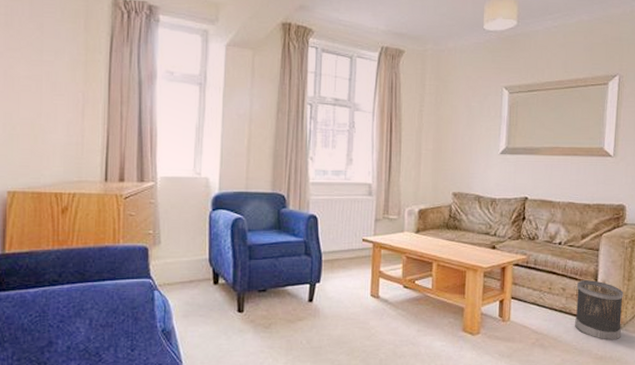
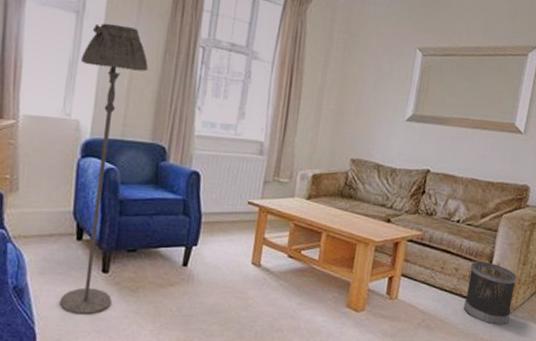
floor lamp: none [203,91,264,352] -> present [59,23,149,315]

